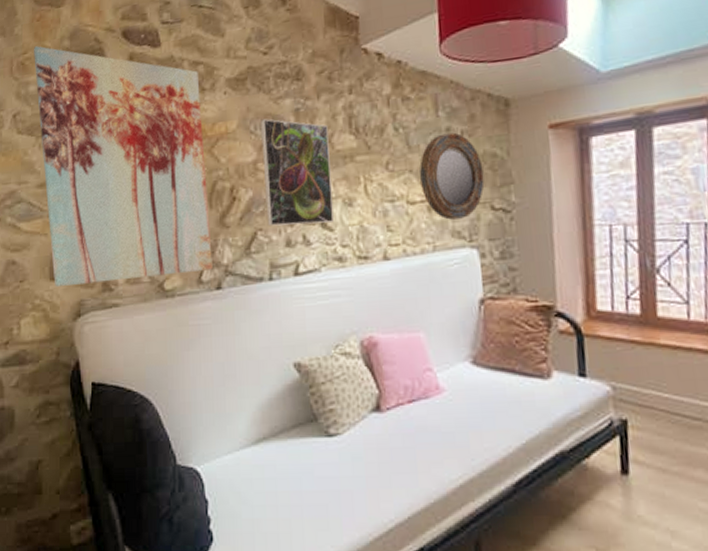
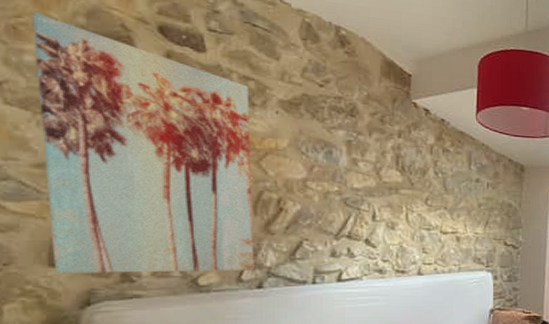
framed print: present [261,119,334,227] -> none [312,143,377,240]
home mirror: present [419,132,485,220] -> none [453,183,501,249]

